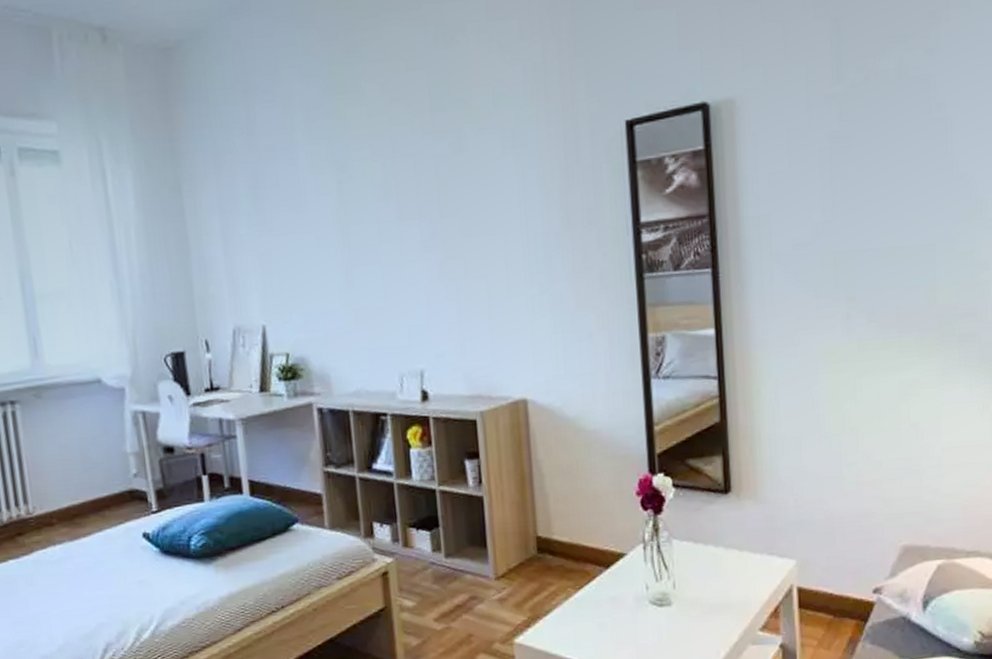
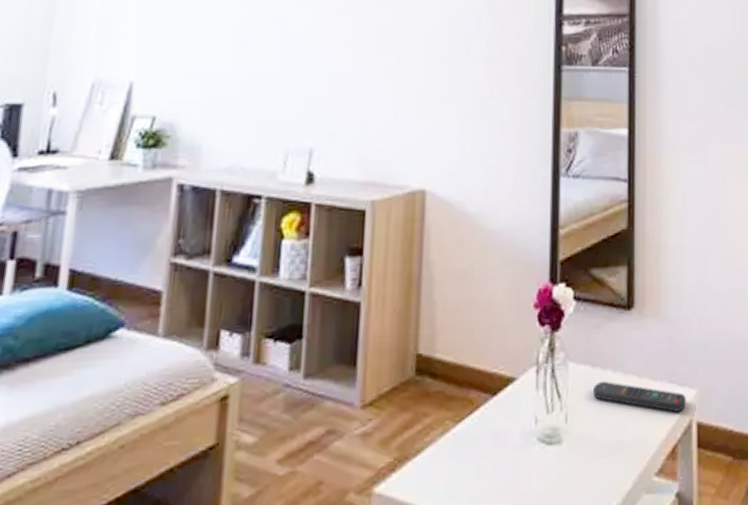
remote control: none [697,554,786,579] -> present [594,381,686,412]

